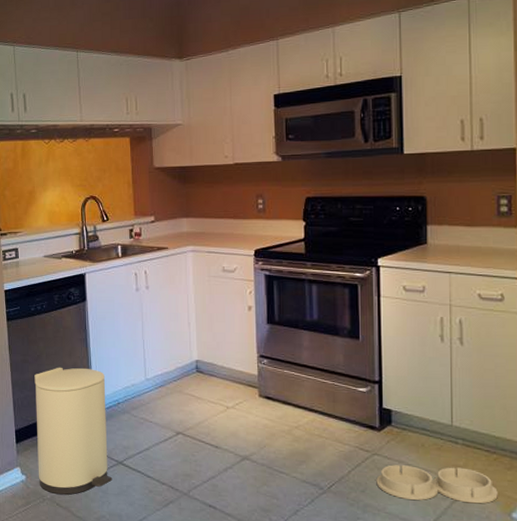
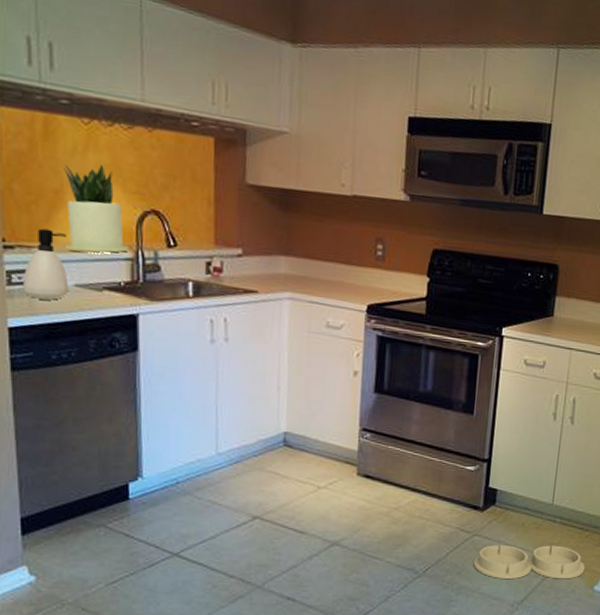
soap dispenser: none [13,219,40,268] -> present [23,228,69,300]
pedal bin: present [34,367,113,495] -> none [53,435,164,596]
planter: none [35,169,77,233] -> present [64,164,129,254]

